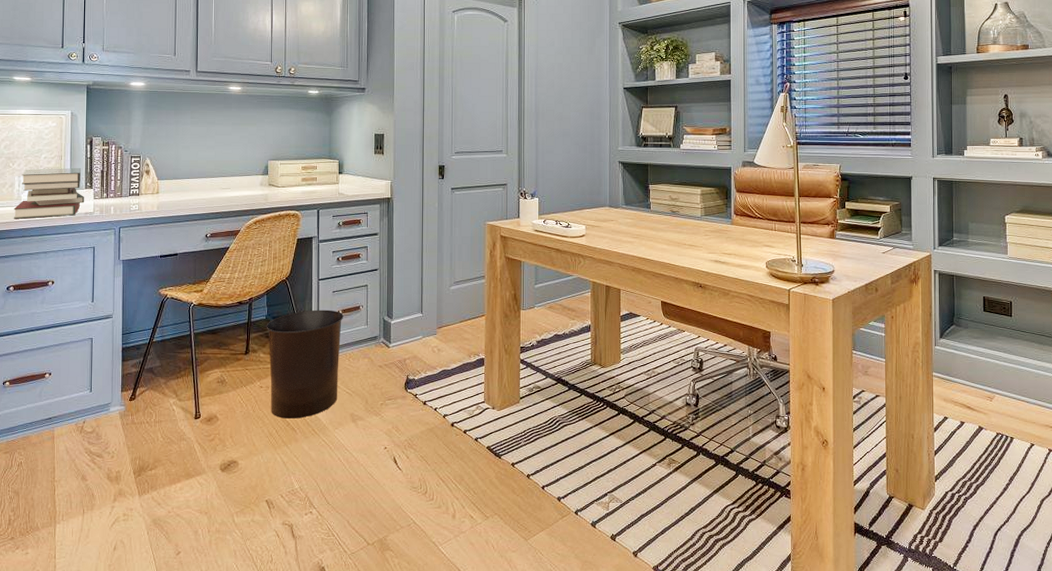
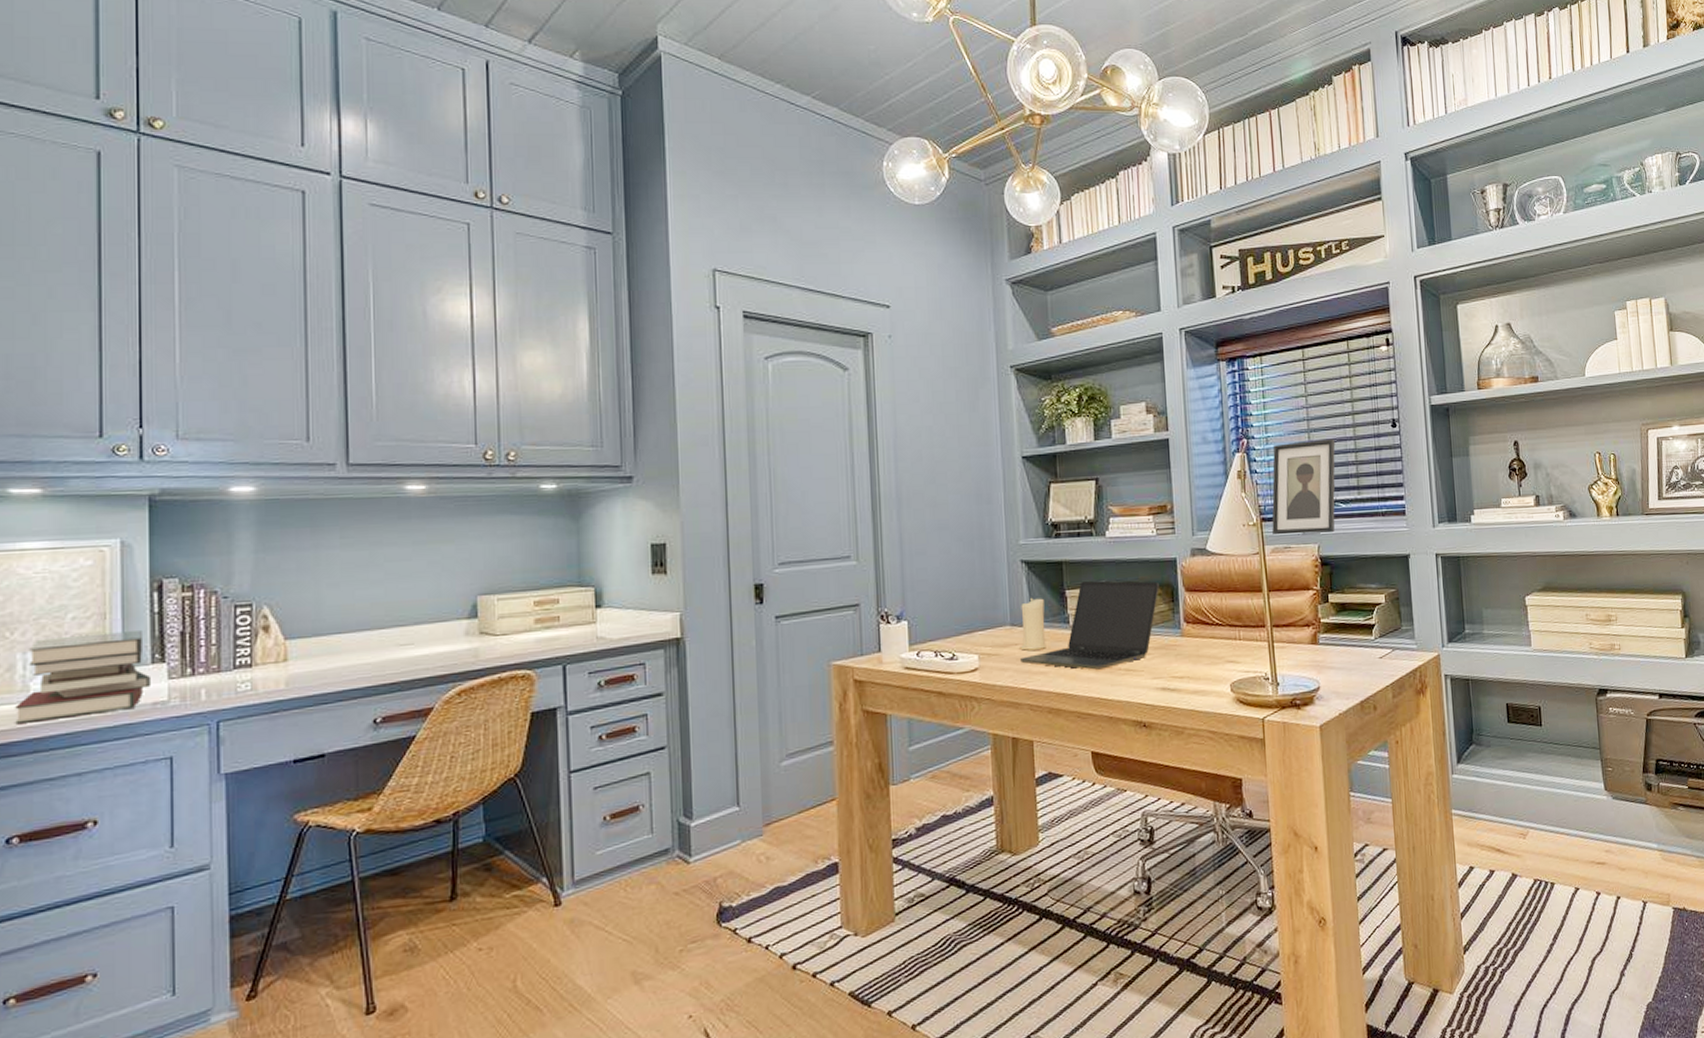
waste bin: present [266,310,344,419] -> none [484,816,614,994]
laptop: none [615,180,717,243] -> present [1020,581,1159,670]
candle: none [615,188,633,225] -> present [1020,597,1046,651]
picture frame: none [805,86,858,157] -> present [1271,438,1336,535]

